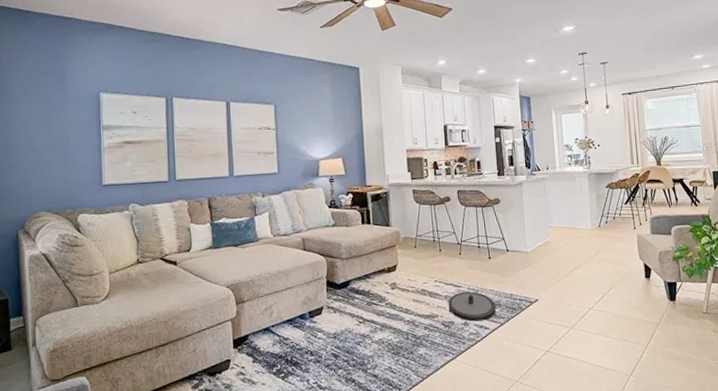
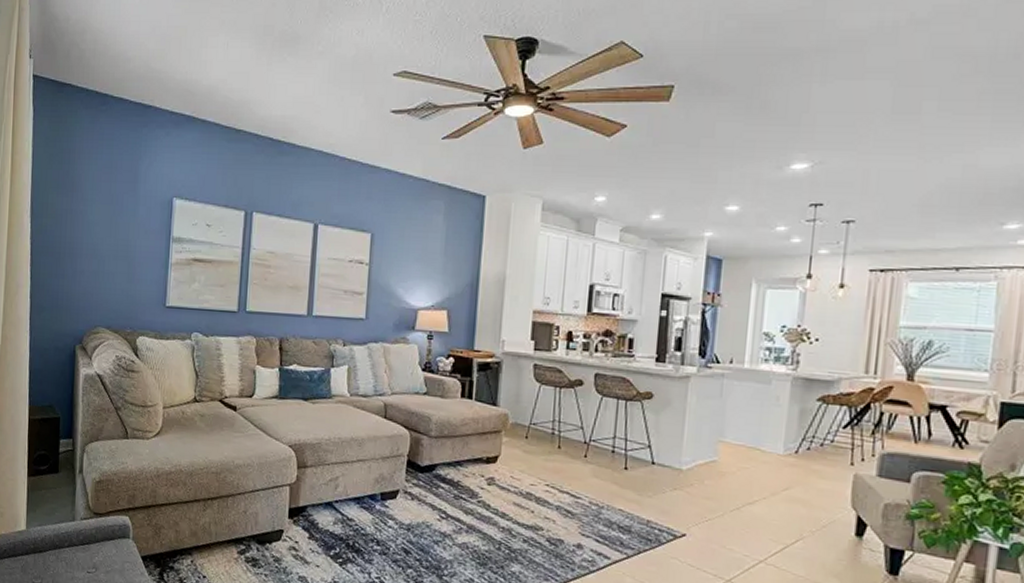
robot vacuum: present [448,291,496,322] -> none [558,505,625,548]

